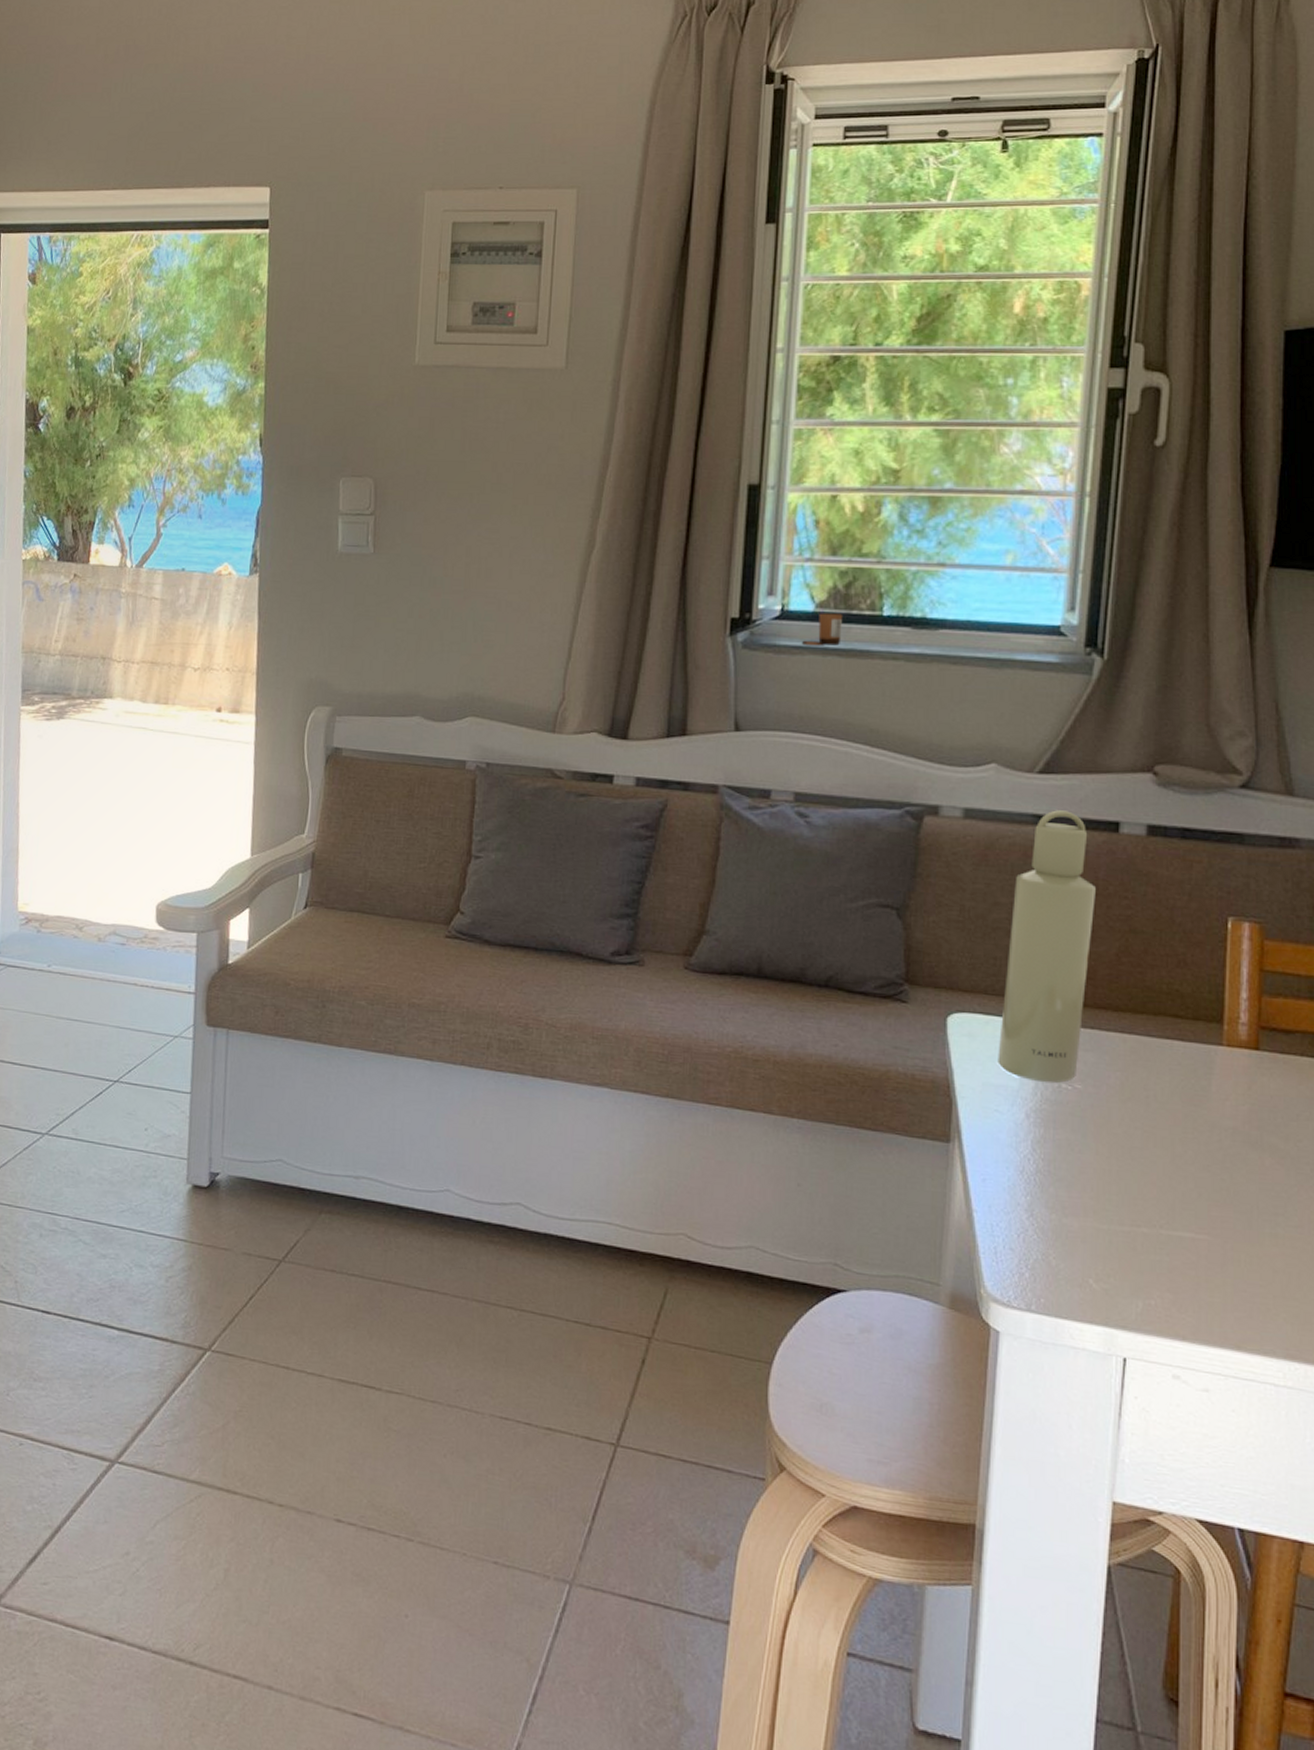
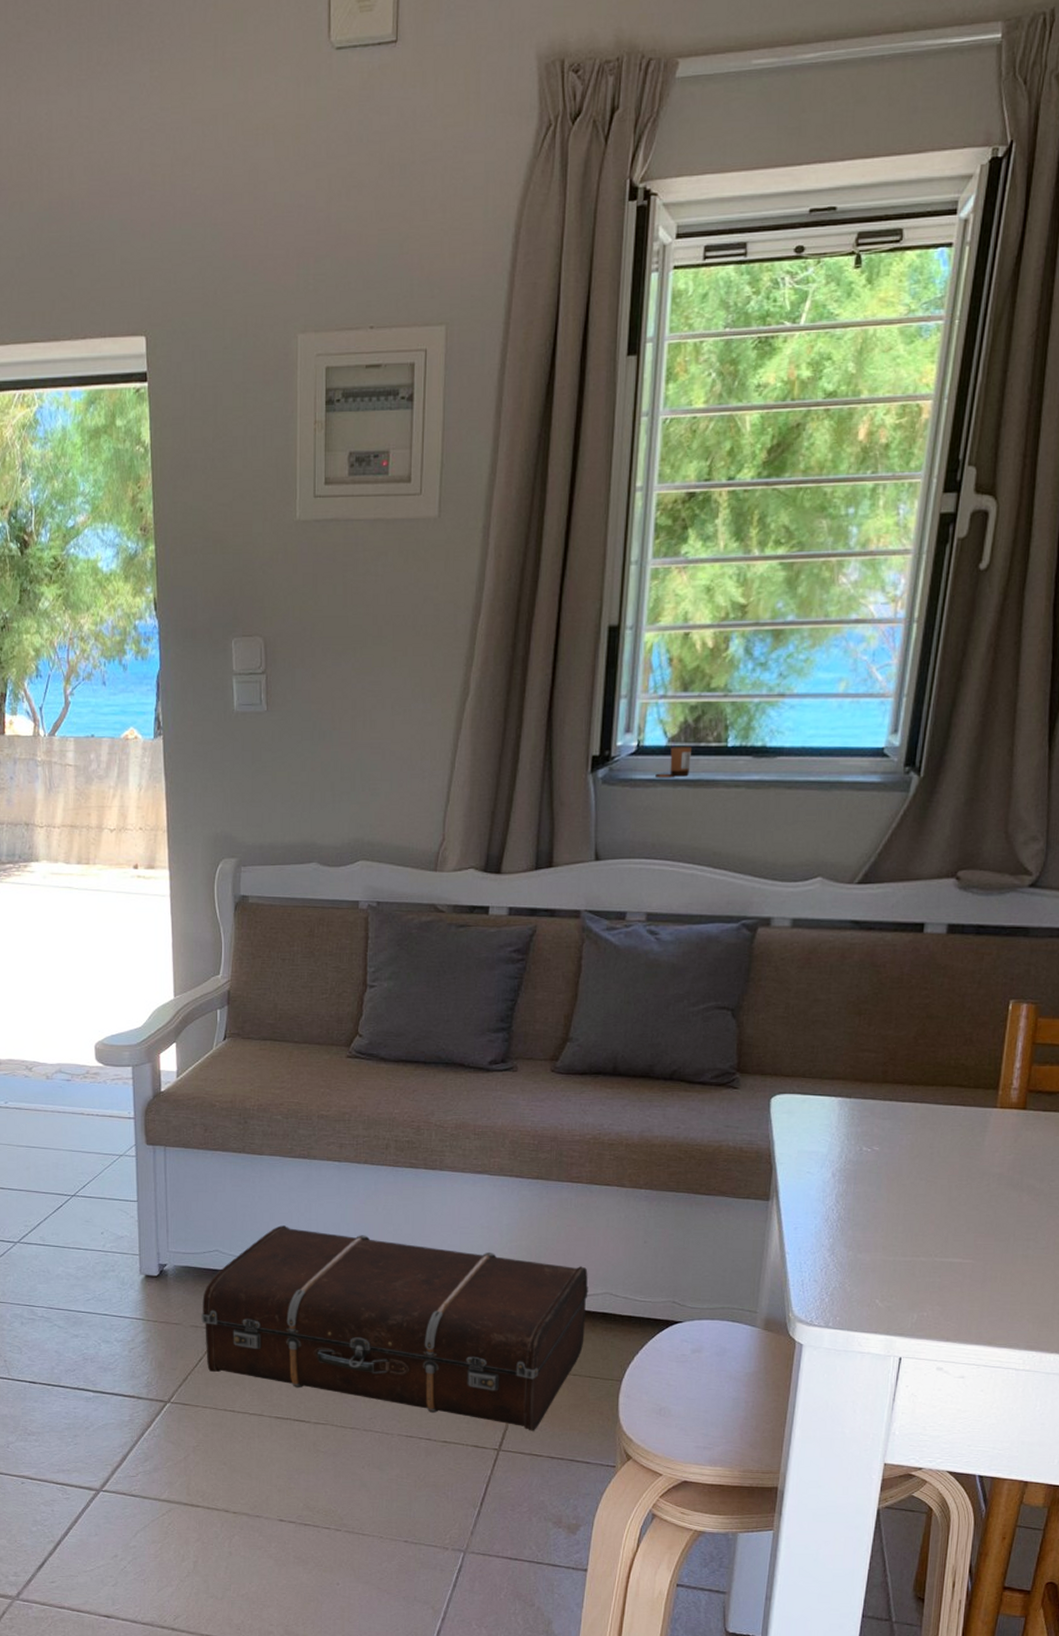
suitcase: none [256,1134,730,1423] -> present [201,1225,589,1431]
bottle: present [998,810,1096,1084] -> none [811,916,901,1148]

